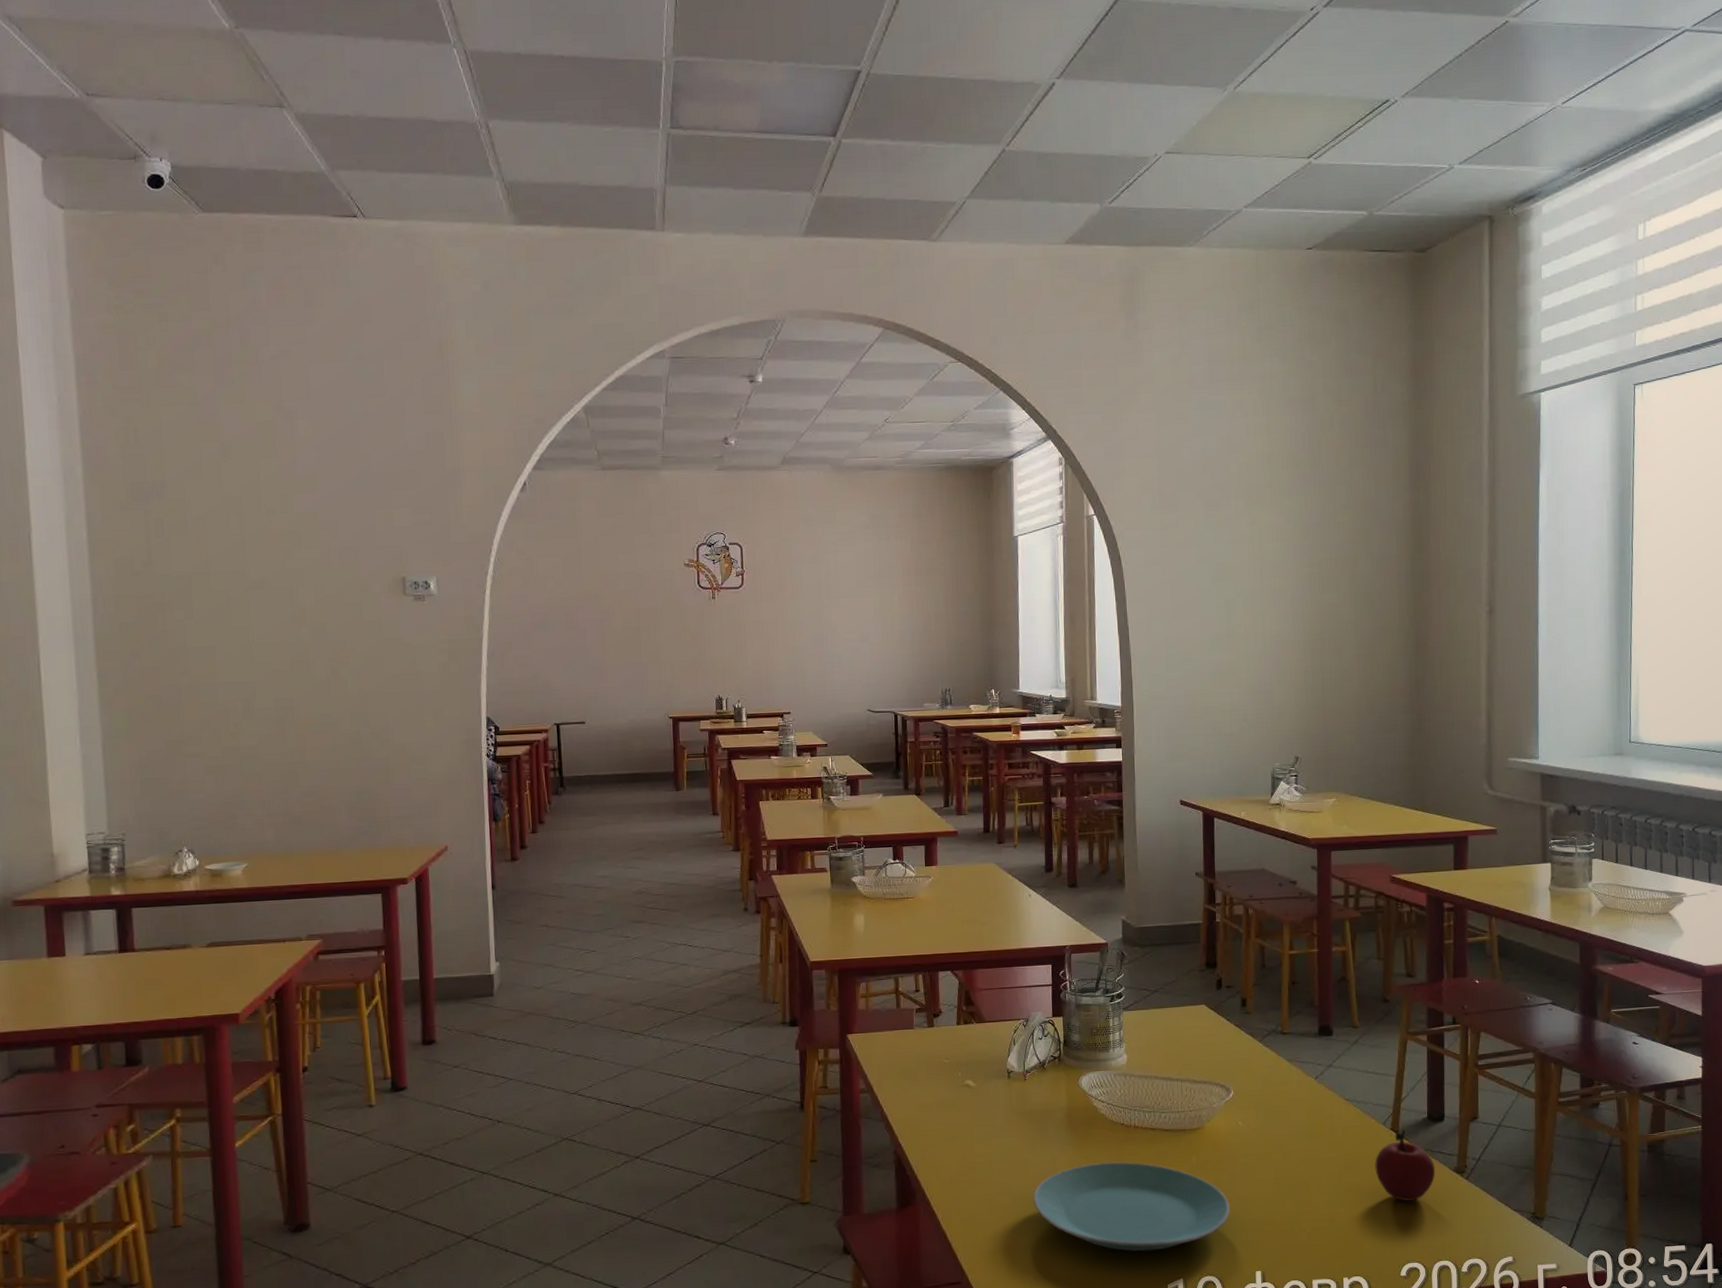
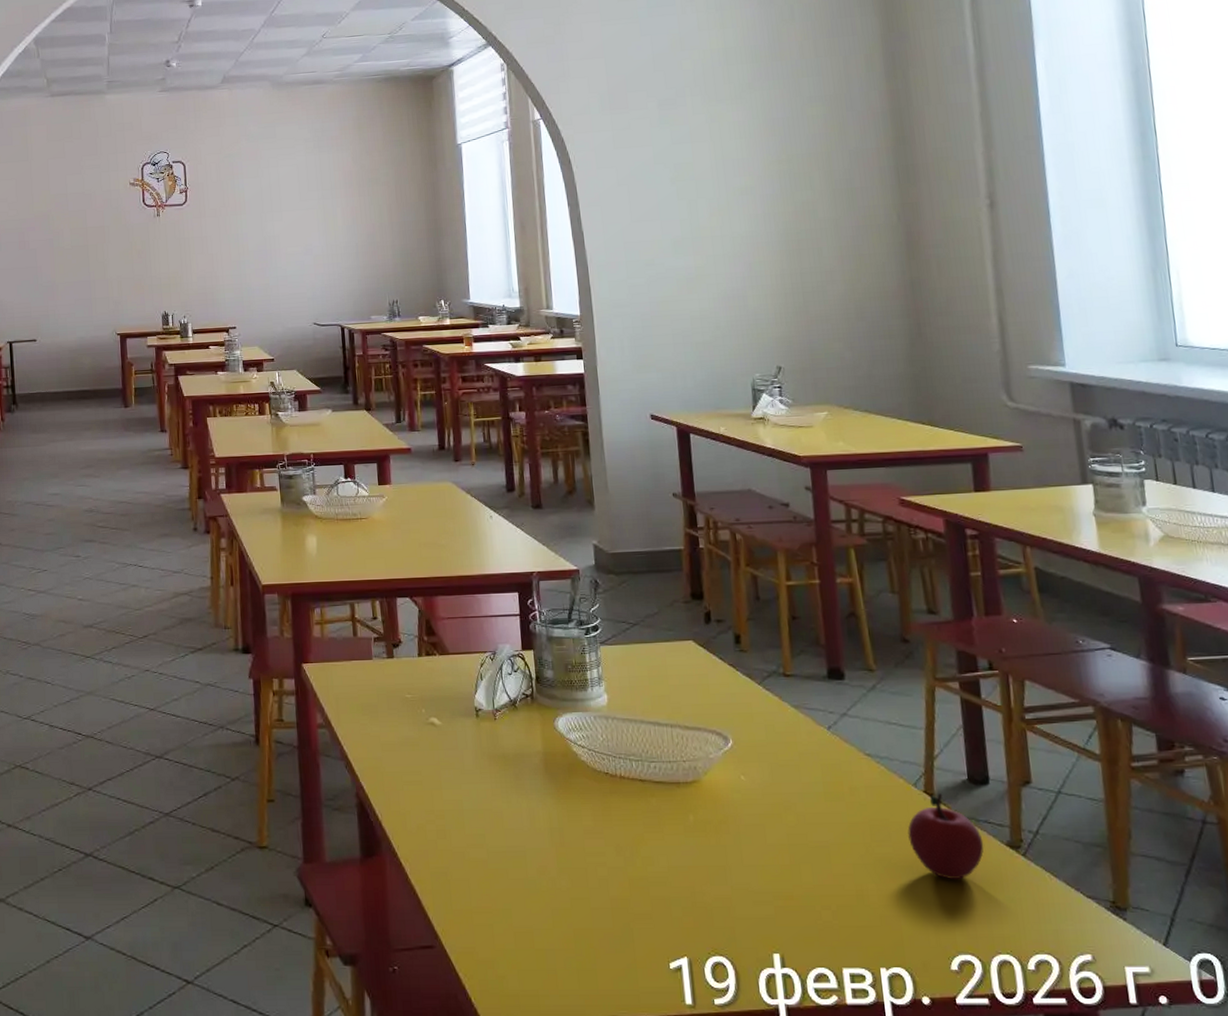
plate: present [1033,1161,1230,1252] -> none [510,815,738,923]

